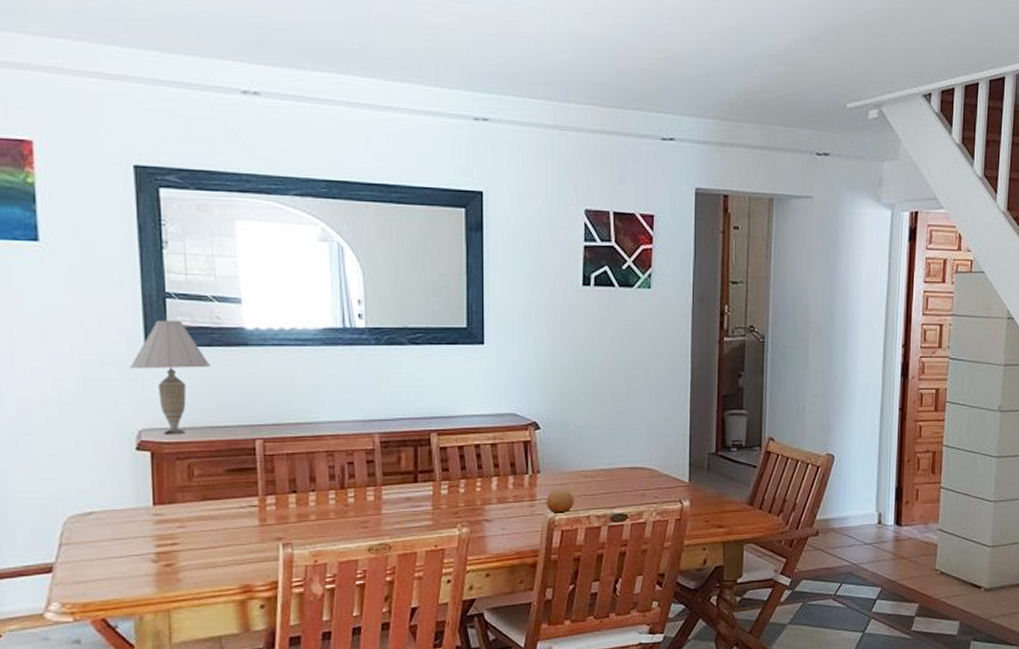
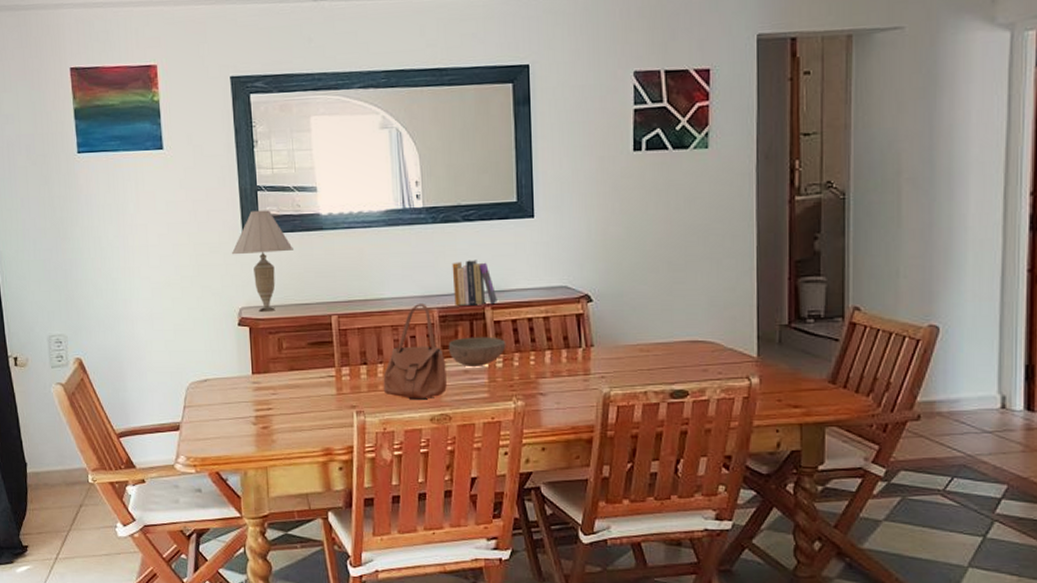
handbag: none [315,428,387,528] -> present [383,304,447,399]
bowl: none [389,463,452,495] -> present [448,336,506,368]
books: none [396,384,444,431] -> present [452,260,497,306]
fruit: present [545,489,574,513] -> none [600,364,630,388]

